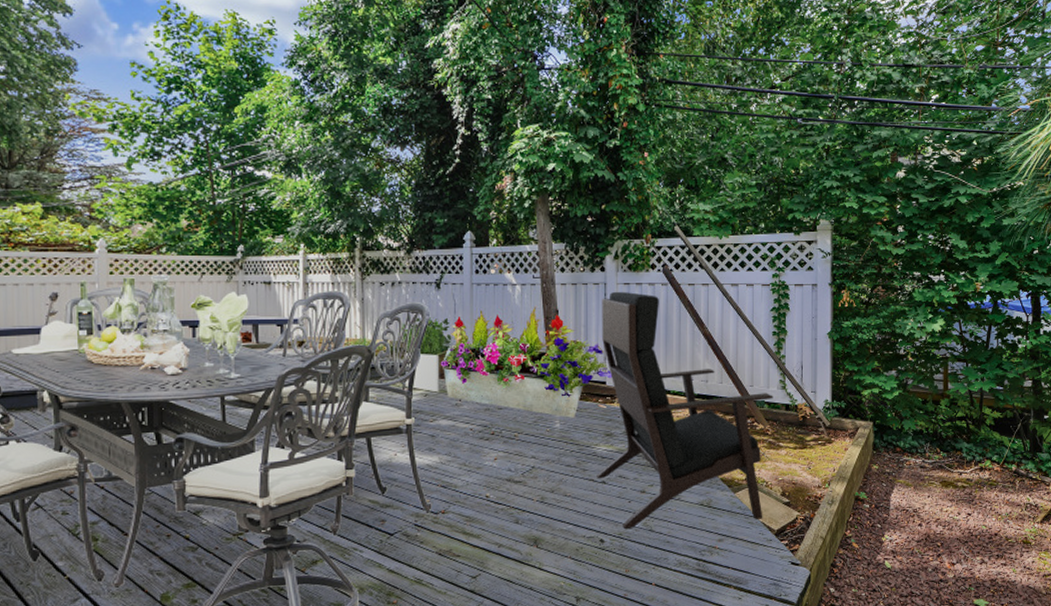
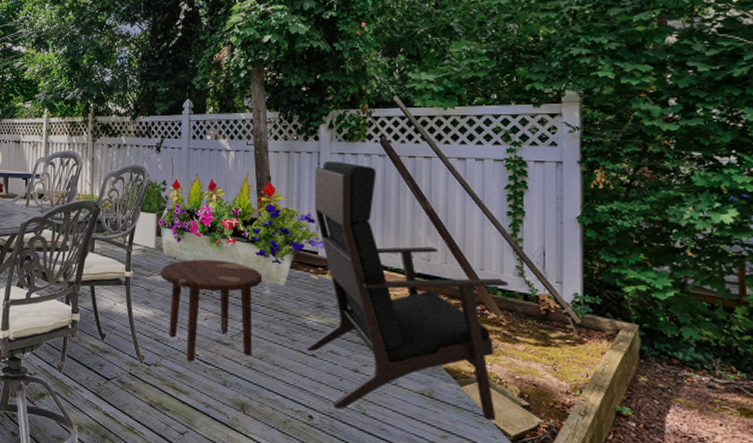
side table: none [445,398,553,504] -> present [160,259,263,362]

